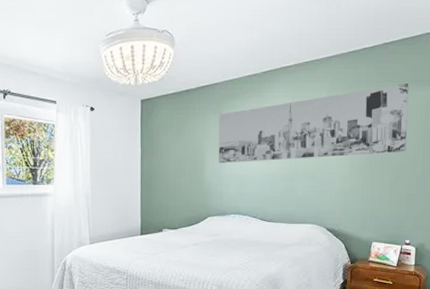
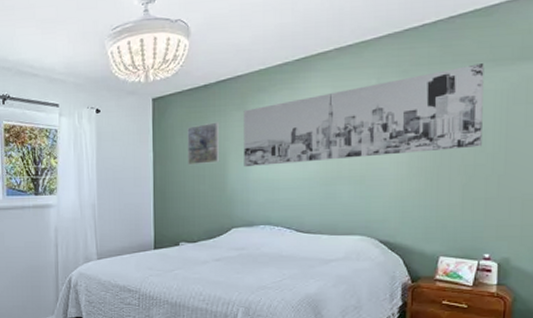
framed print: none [171,123,199,161] -> present [187,122,220,166]

